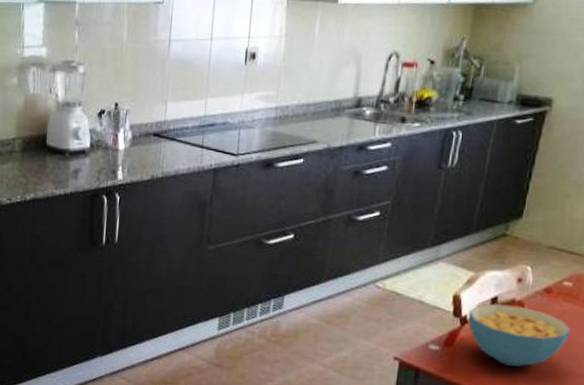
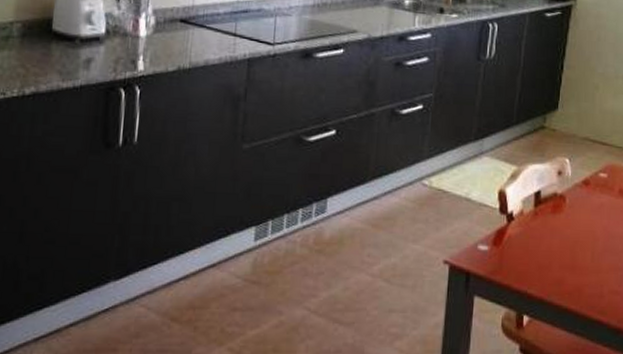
cereal bowl: present [468,303,570,367] -> none [514,197,609,263]

